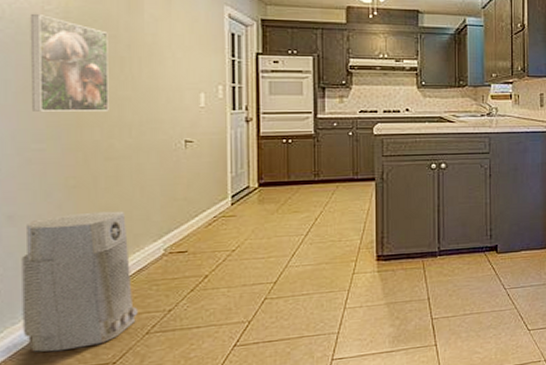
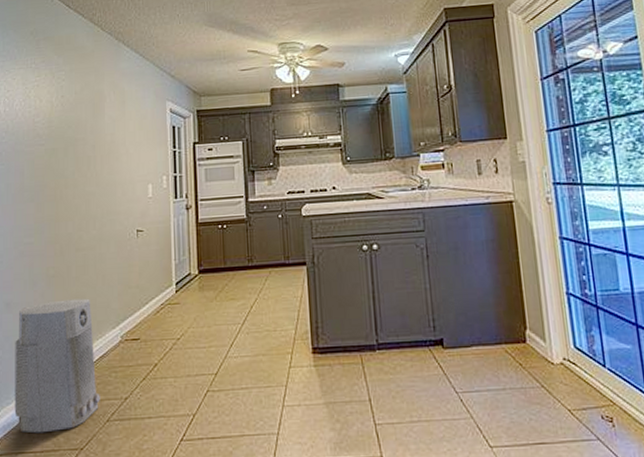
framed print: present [29,13,109,111] -> none [24,125,79,210]

